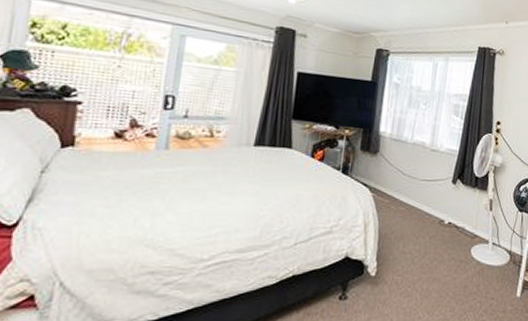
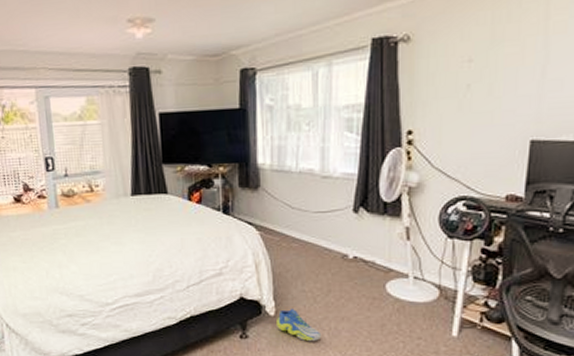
sneaker: none [376,268,415,303] -> present [277,308,322,342]

